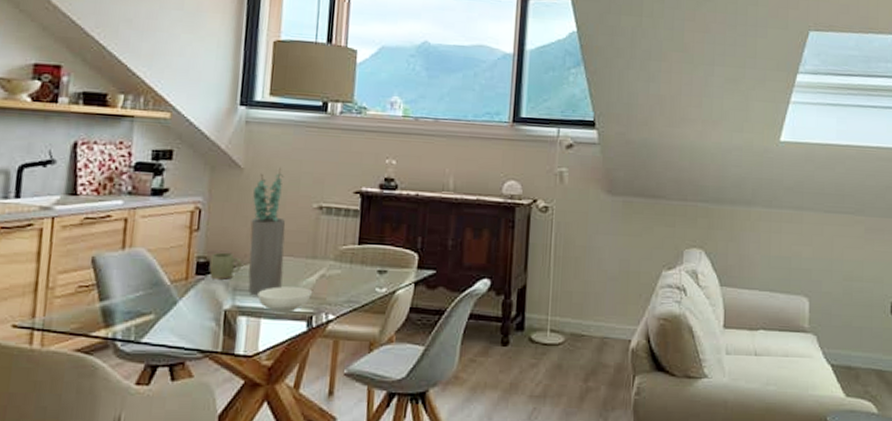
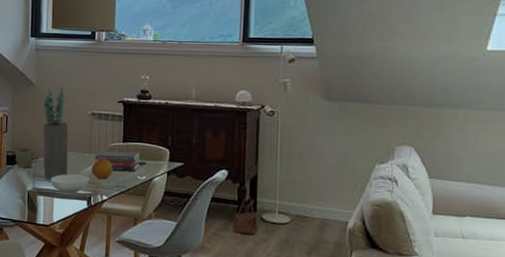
fruit: none [314,265,343,292] -> present [91,158,113,179]
books: none [320,255,380,283] -> present [95,150,139,172]
handbag: none [493,312,527,360] -> present [232,196,259,235]

